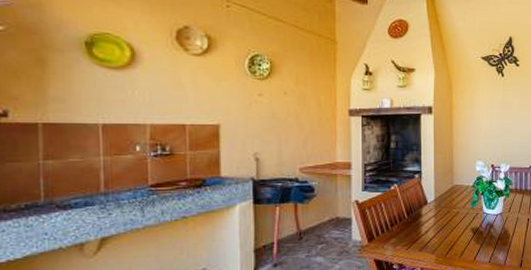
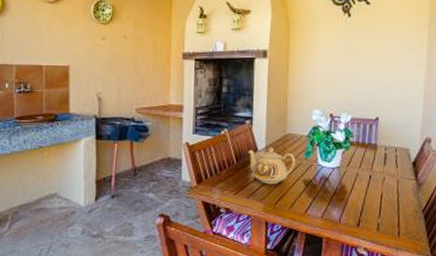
teapot: none [419,199,463,236] -> present [248,147,296,185]

